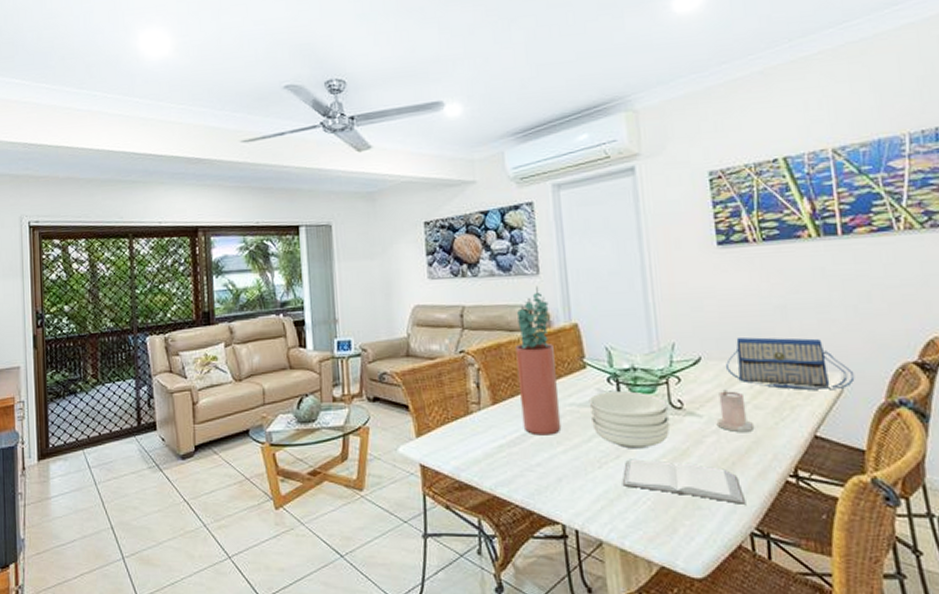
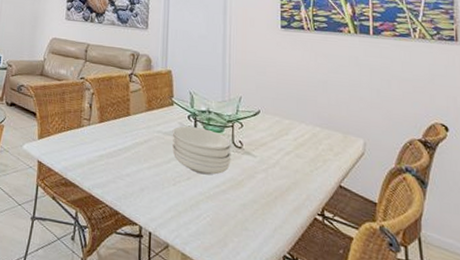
vase: present [515,285,562,436] -> none [120,37,152,154]
book: present [622,459,746,504] -> none [189,181,283,232]
candle: present [716,389,755,432] -> none [266,138,295,174]
handbag: present [726,337,855,390] -> none [278,100,374,152]

